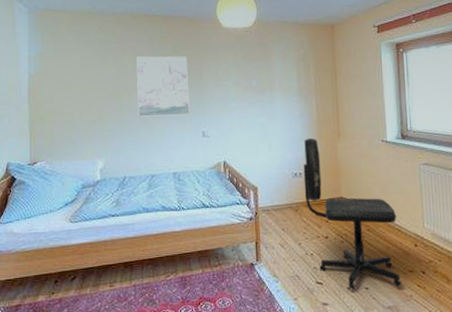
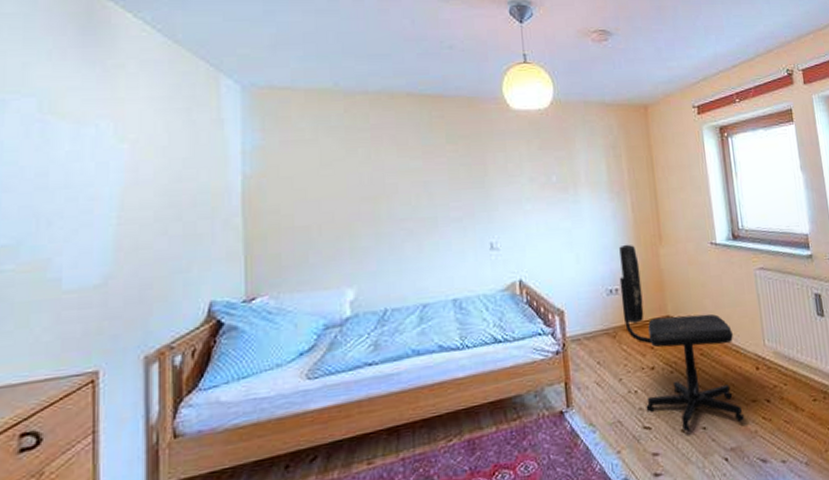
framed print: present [136,56,190,117] -> none [398,146,472,228]

